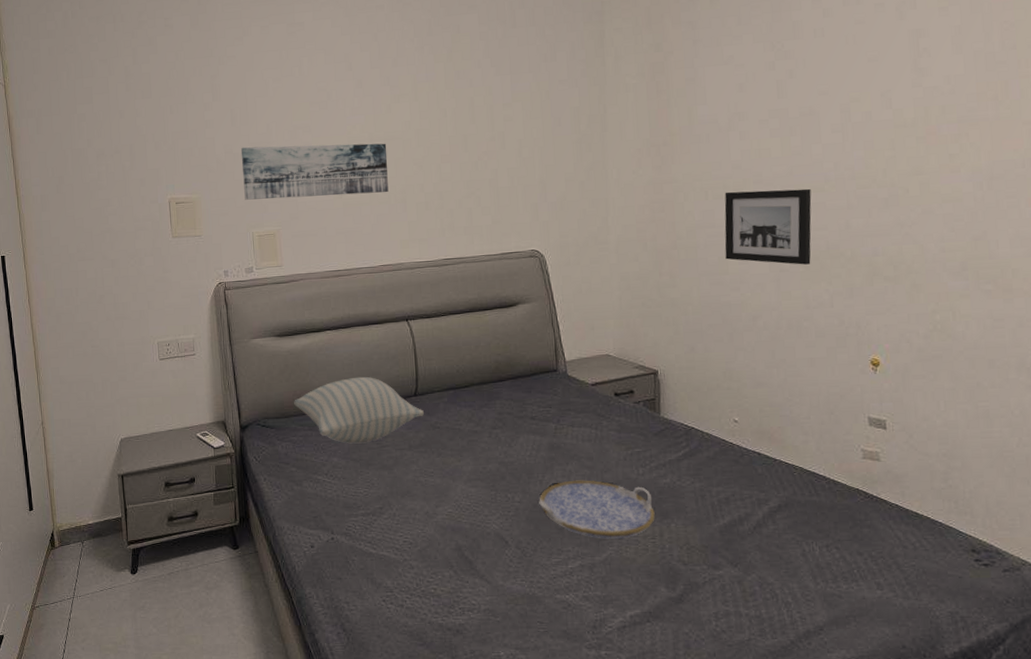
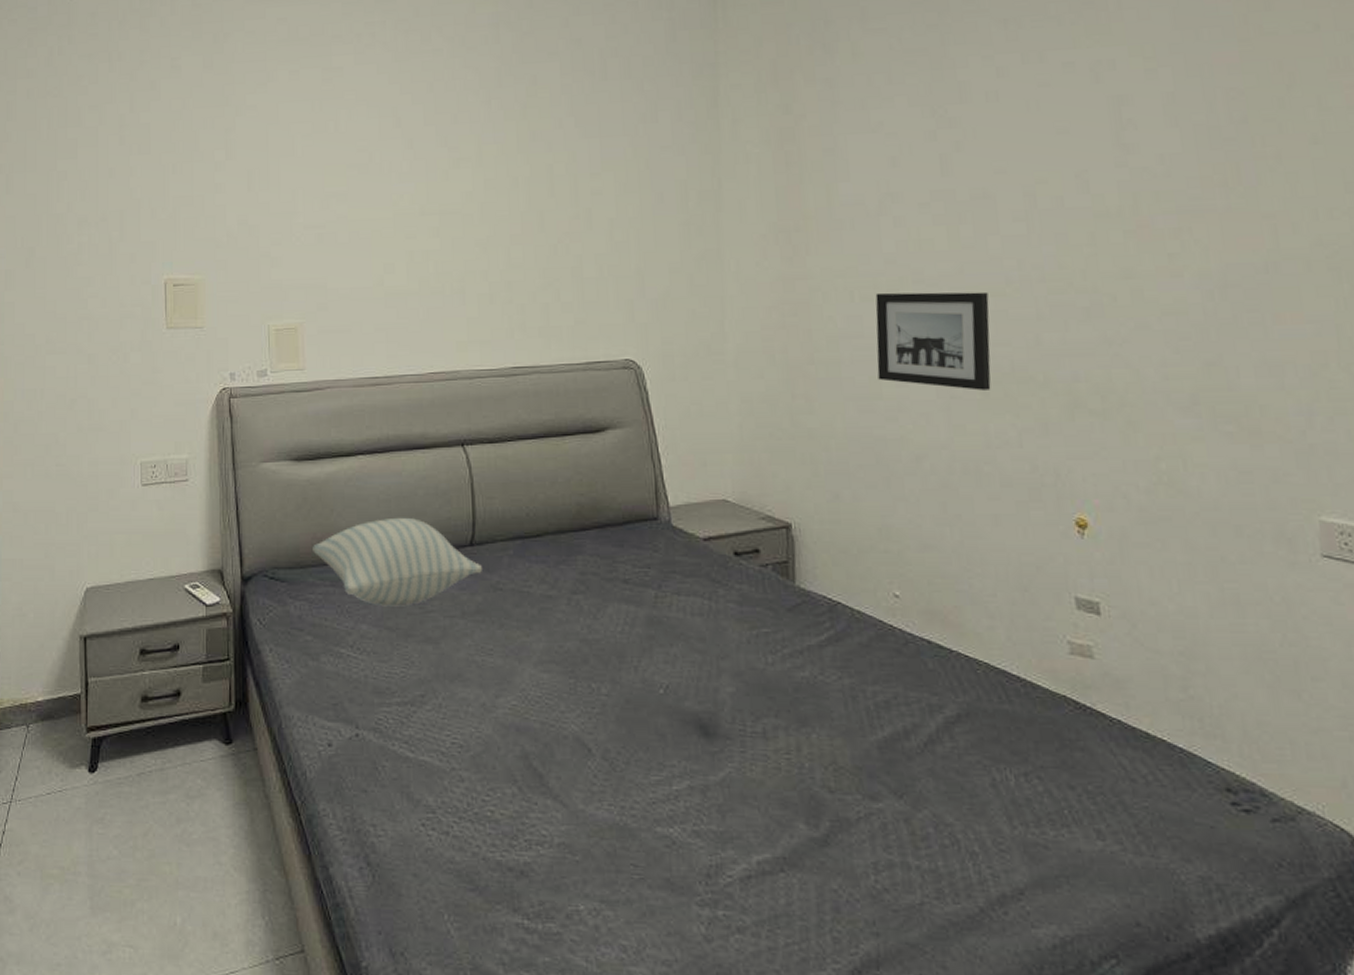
wall art: present [240,143,389,200] -> none [258,217,443,284]
serving tray: present [539,480,655,539] -> none [633,668,790,752]

